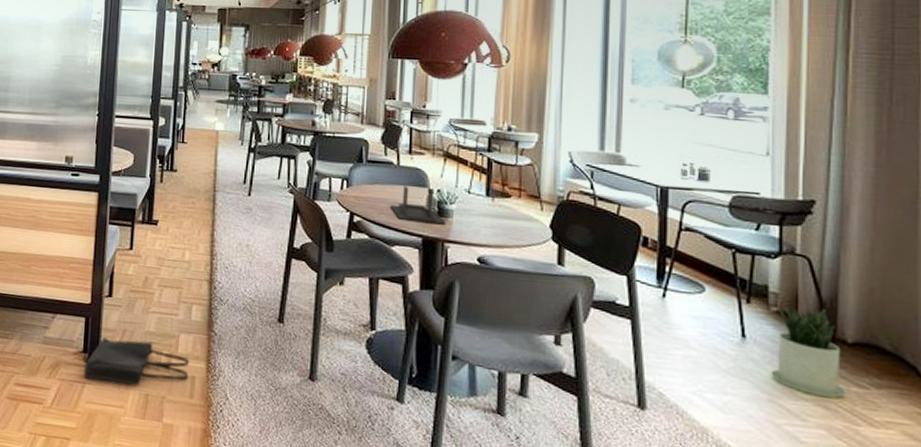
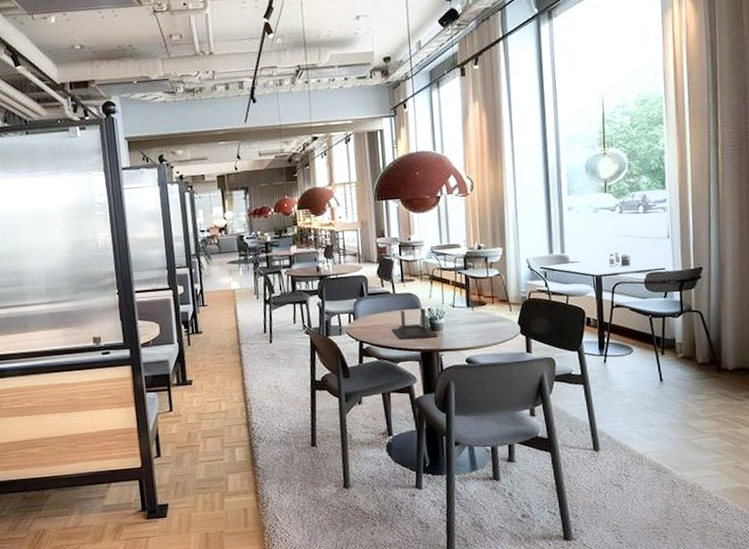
tote bag: present [84,337,189,384] -> none [145,487,241,533]
planter: present [771,302,847,399] -> none [681,348,730,414]

